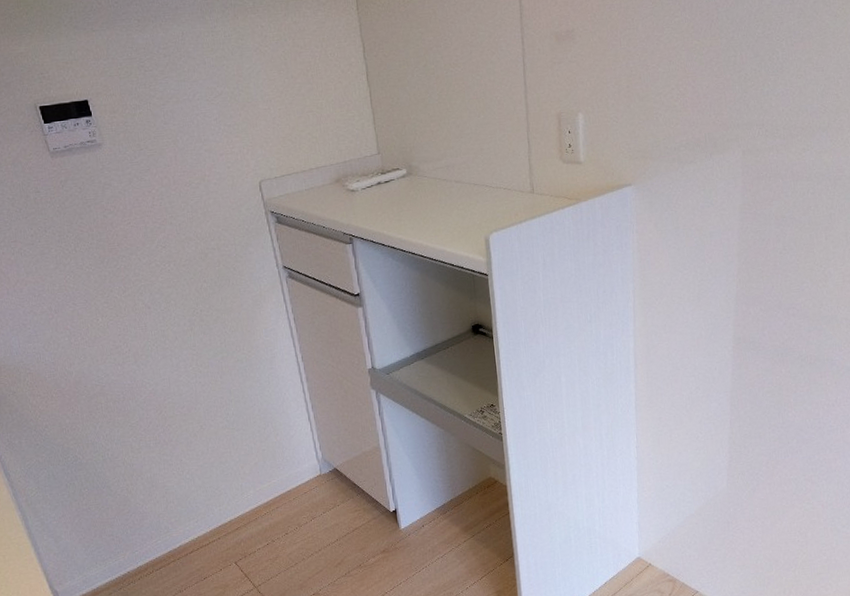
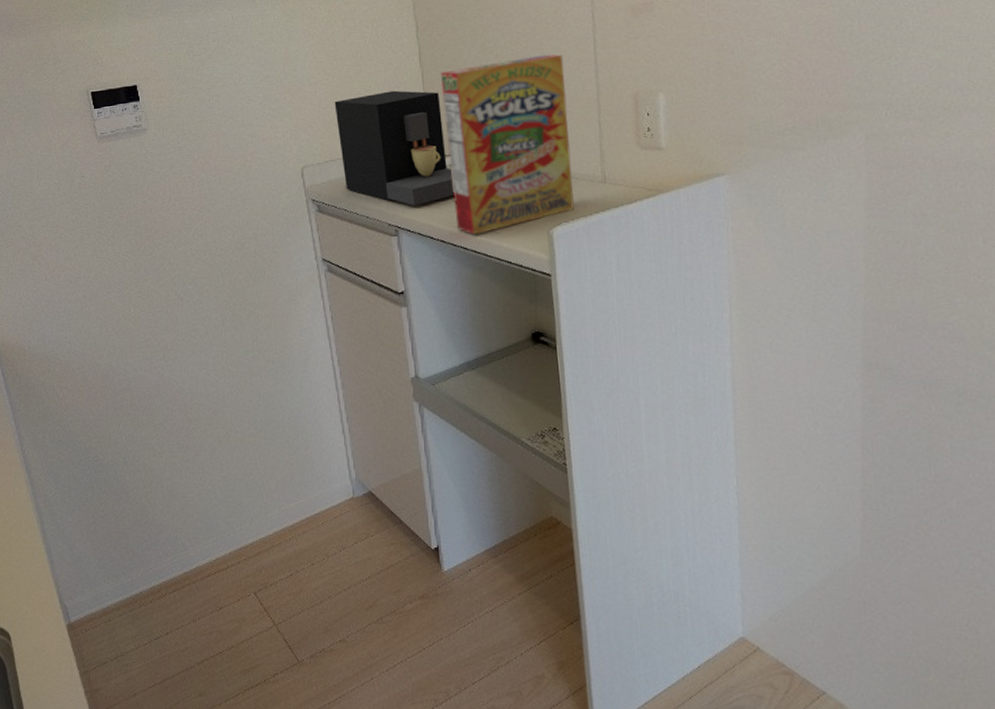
coffee maker: none [288,108,403,216] -> present [334,90,455,206]
cereal box: none [387,76,508,242] -> present [440,54,575,235]

